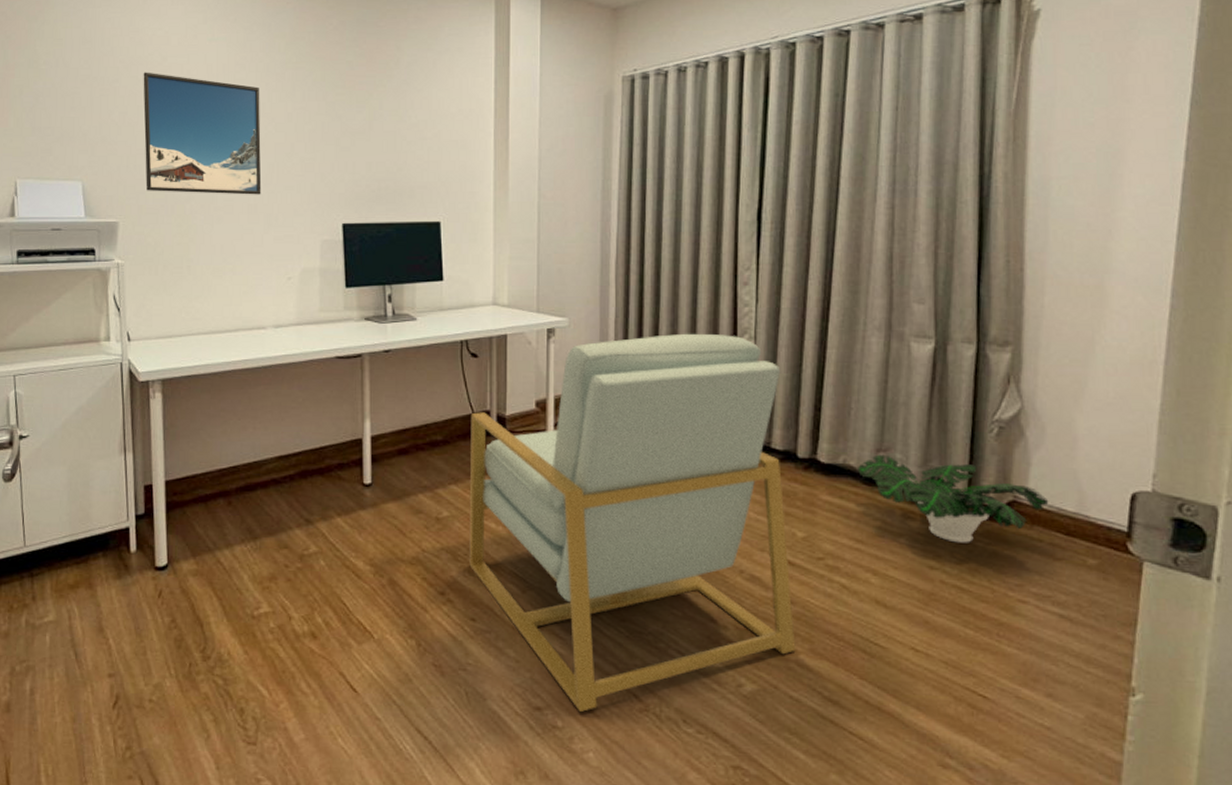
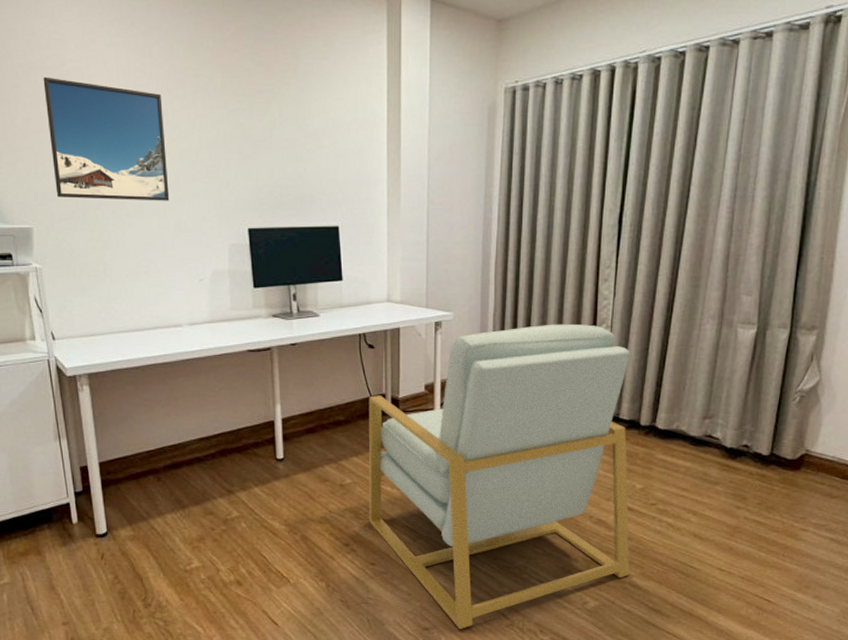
potted plant: present [857,454,1049,543] -> none [687,421,832,488]

